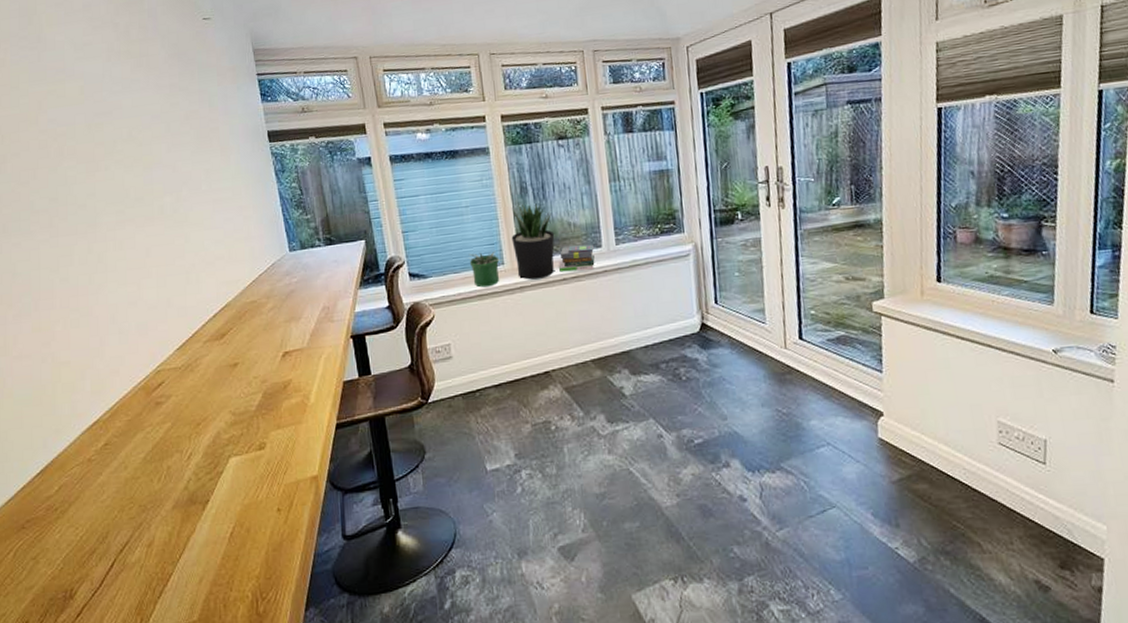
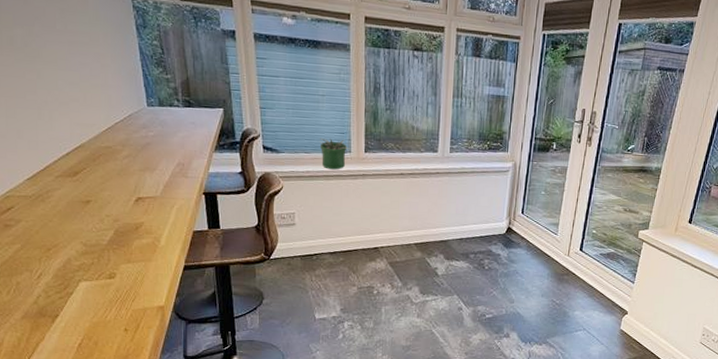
planter: present [511,200,555,281] -> none [360,98,399,171]
books: present [559,244,595,273] -> none [399,146,431,171]

